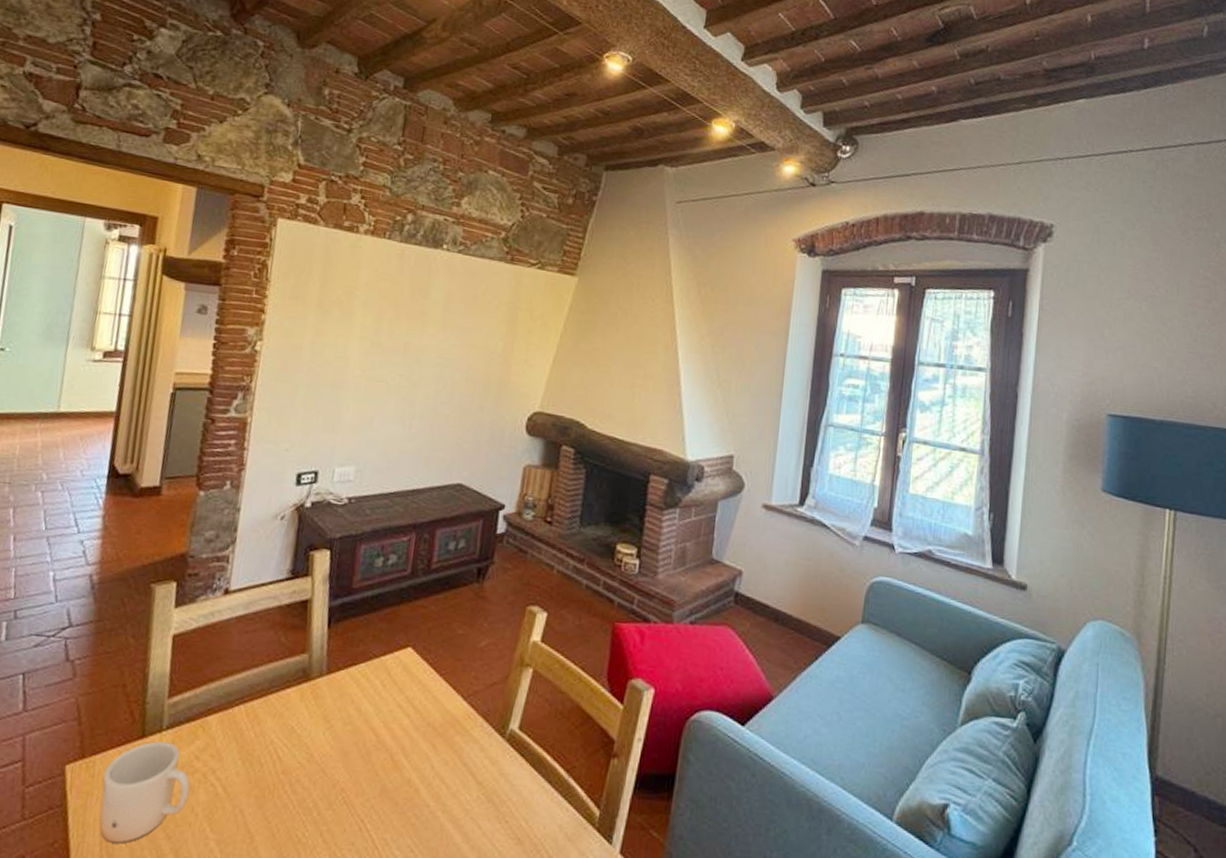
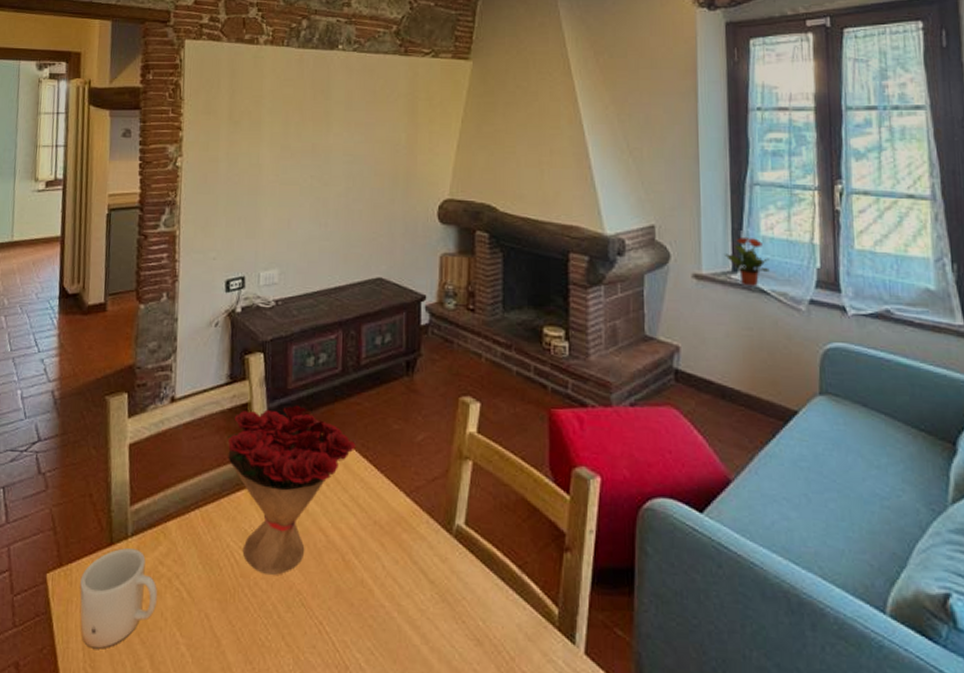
flower bouquet: none [280,605,417,774] -> present [227,405,356,576]
potted plant: none [794,473,833,521] -> present [725,236,770,288]

